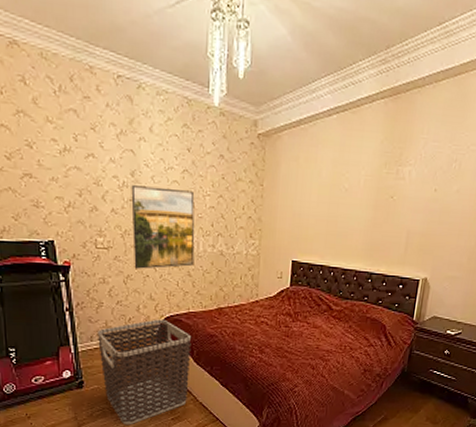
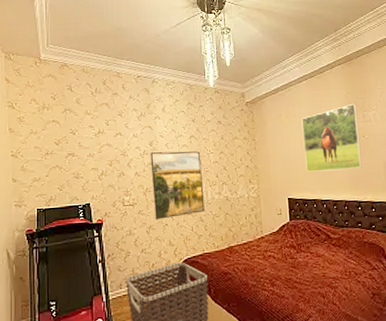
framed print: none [318,153,392,235] -> present [301,103,363,172]

